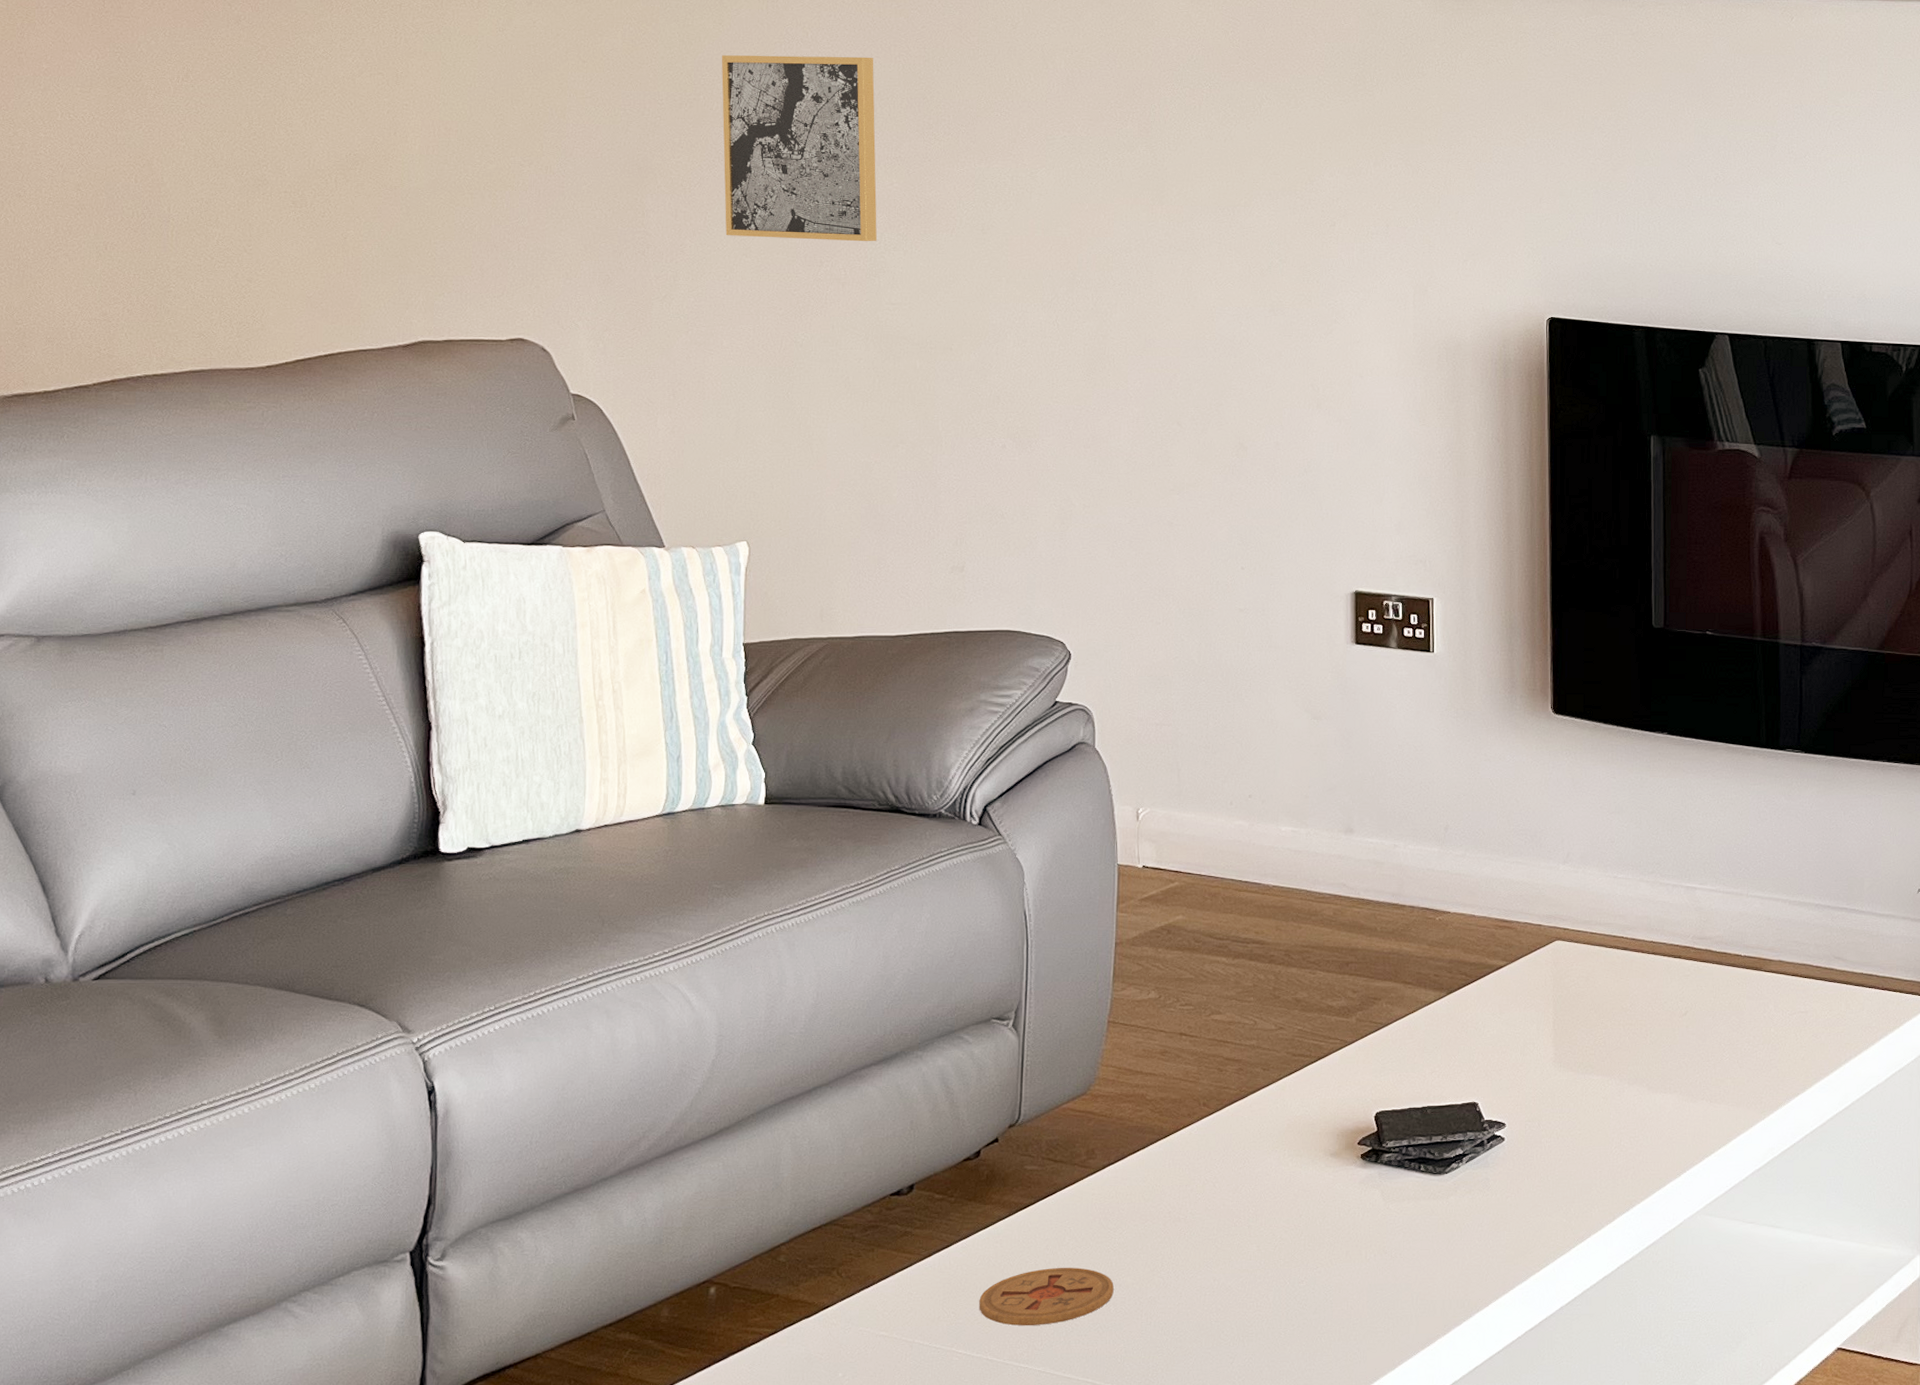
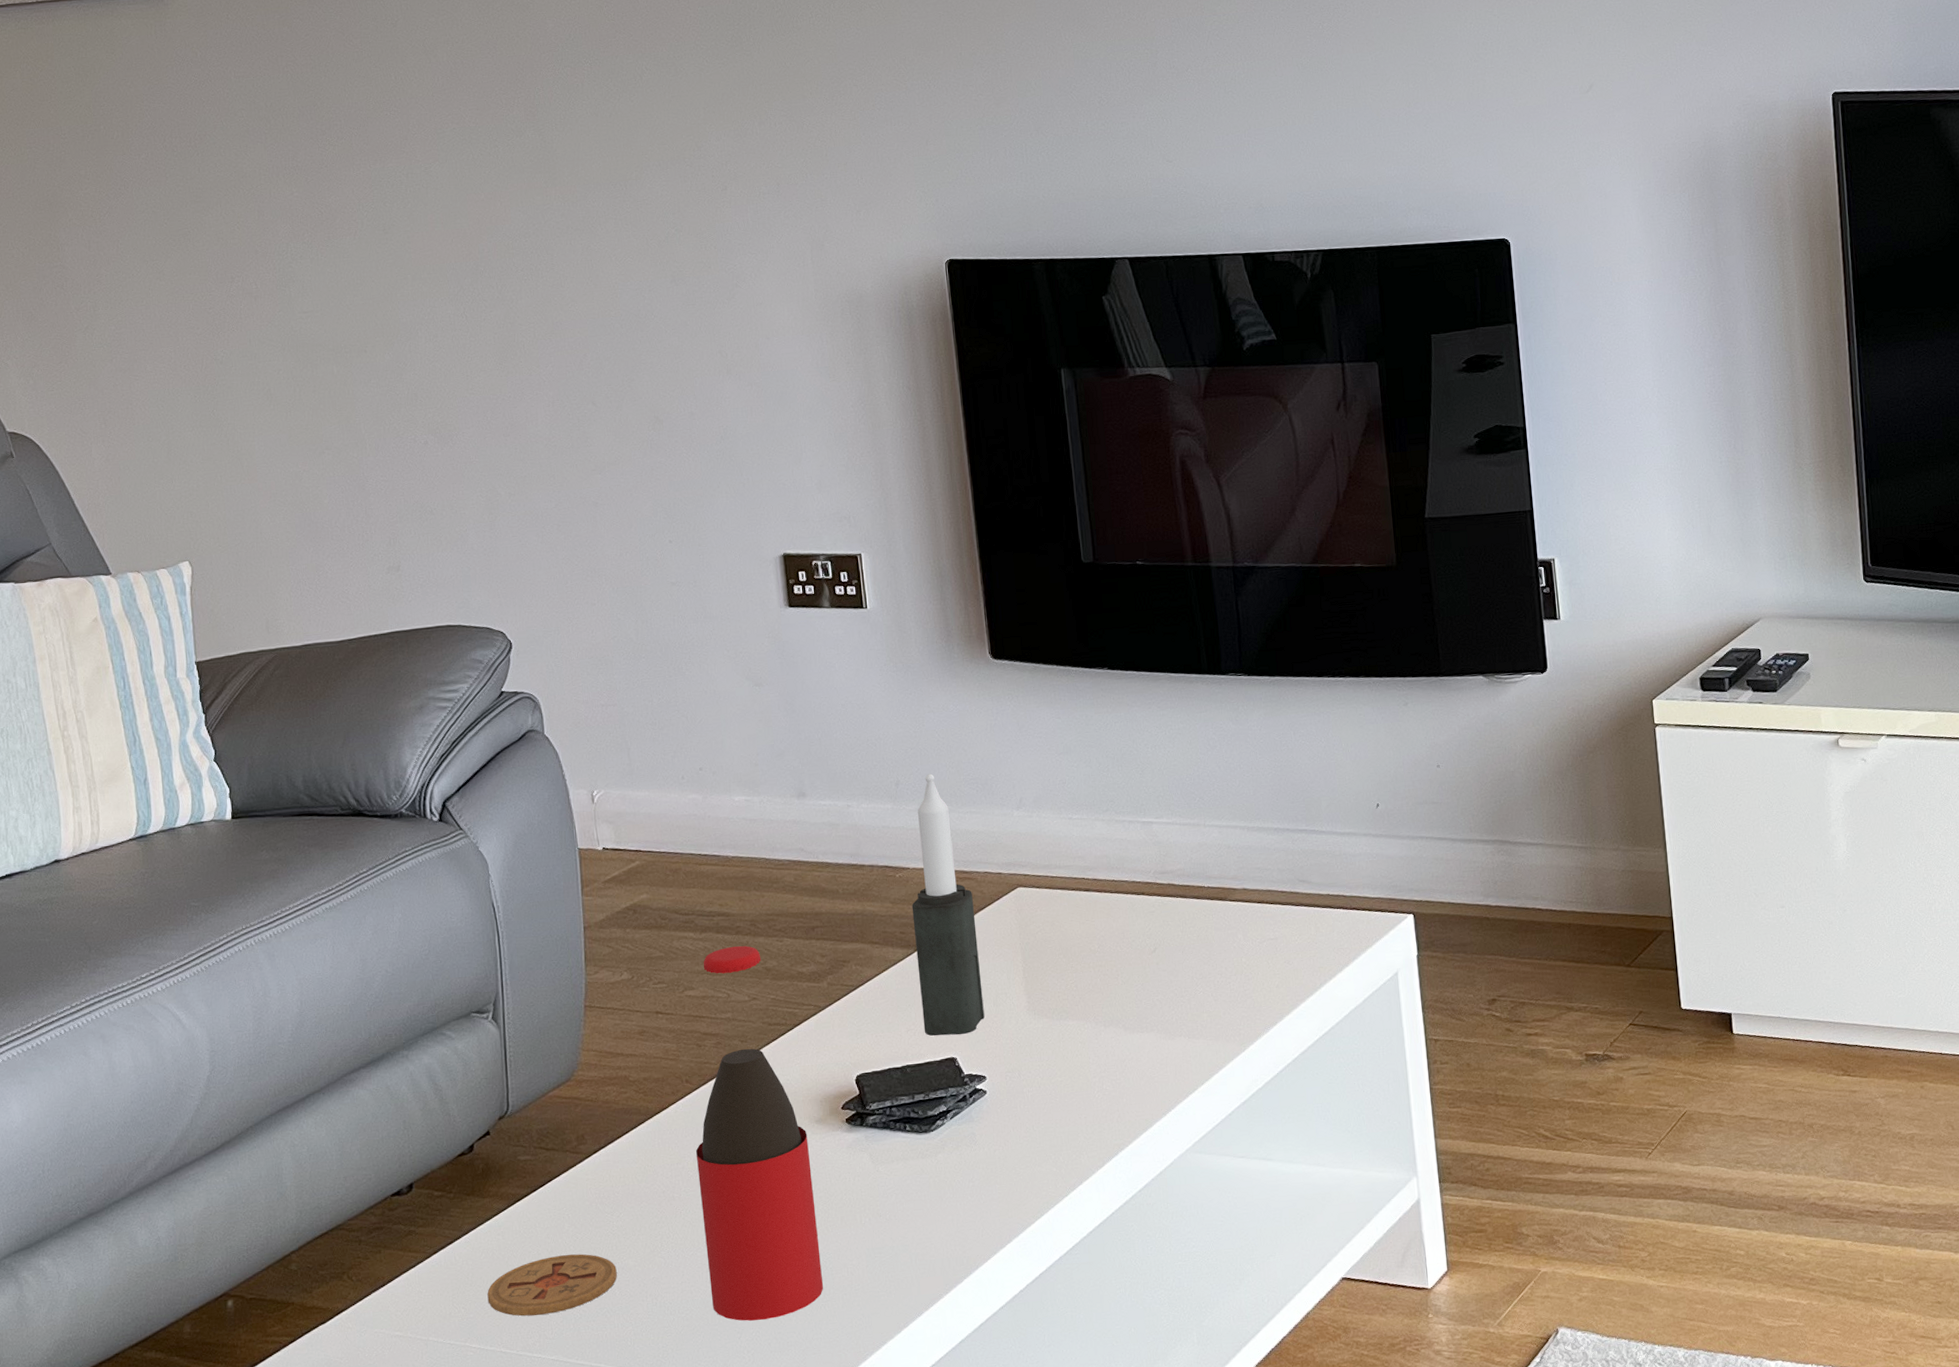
wall art: present [721,55,877,242] -> none [116,70,283,262]
bottle: none [1206,974,1322,1347] -> present [695,945,824,1321]
candle: none [1448,821,1511,1081] -> present [911,773,985,1036]

